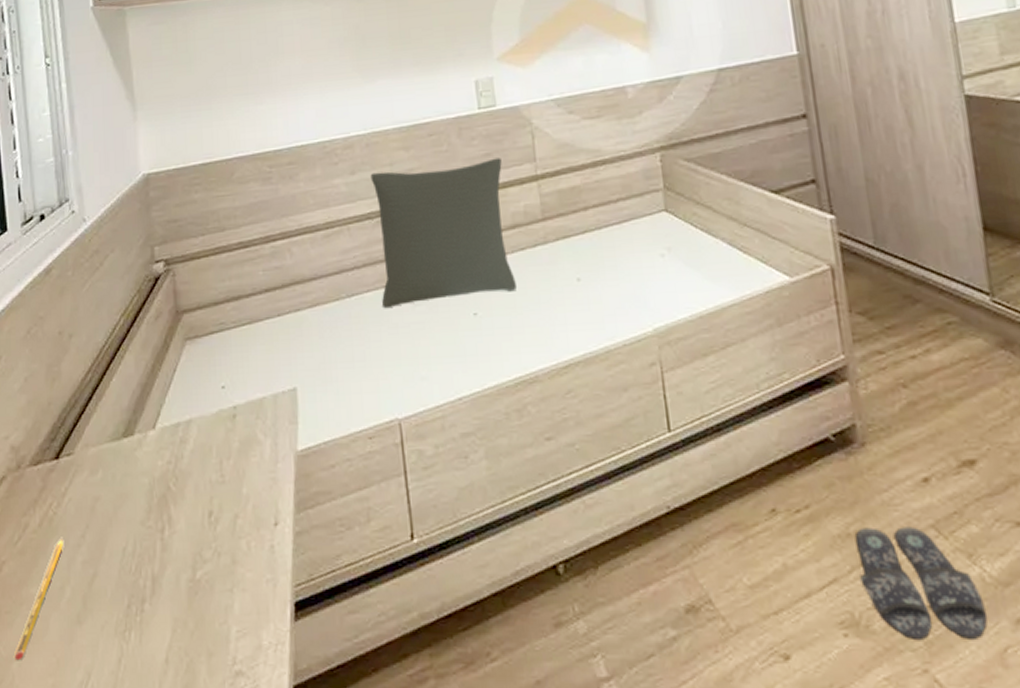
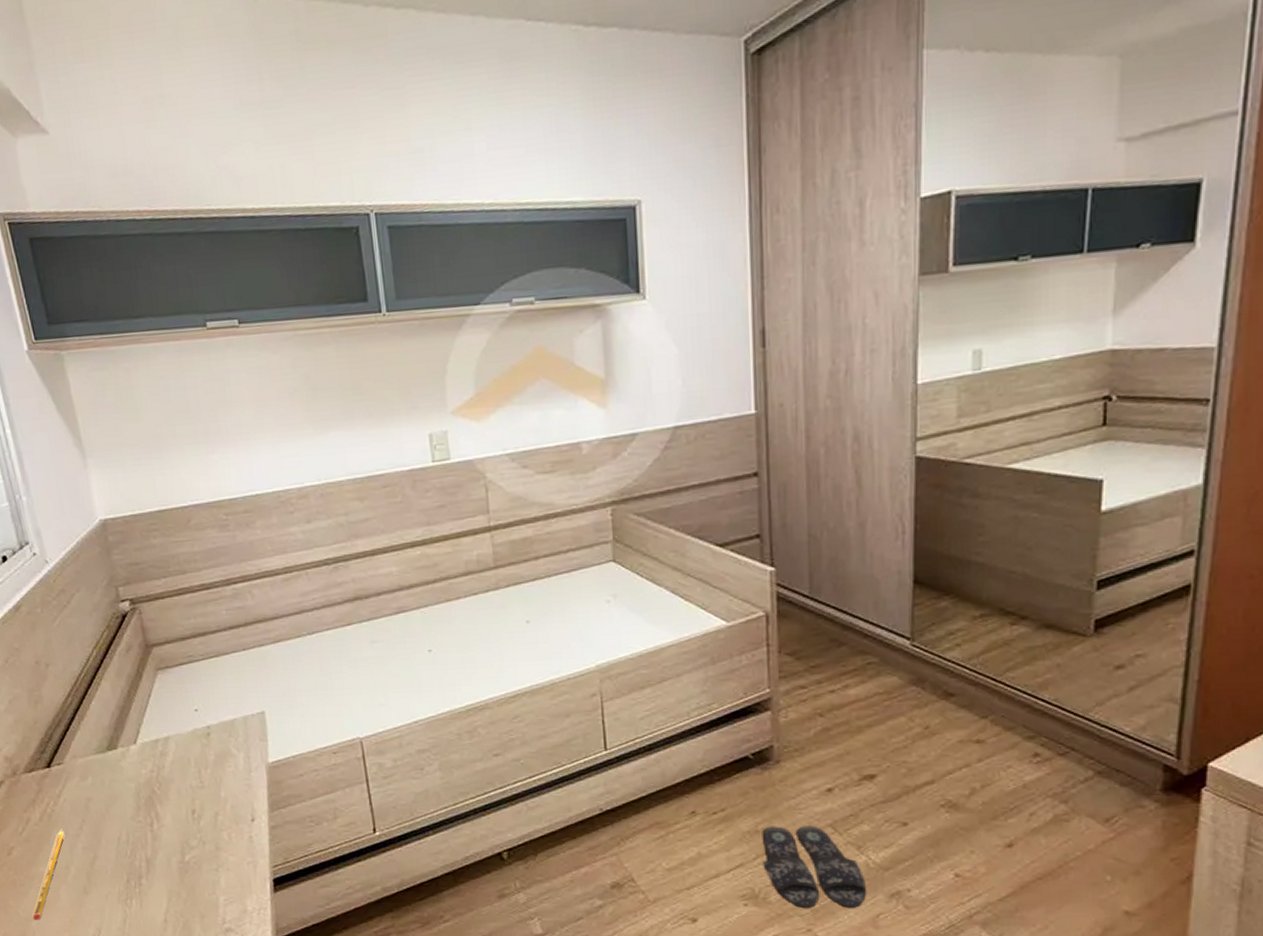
pillow: present [370,157,516,307] -> none [326,509,469,644]

